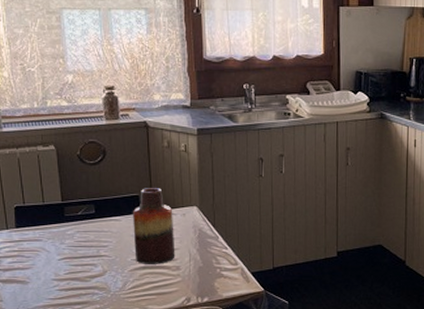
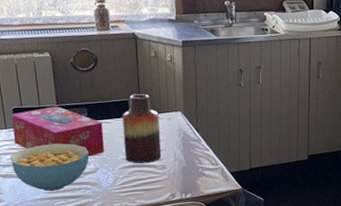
cereal bowl: none [11,244,96,297] -> present [10,144,89,191]
tissue box: none [13,203,114,257] -> present [11,106,105,156]

